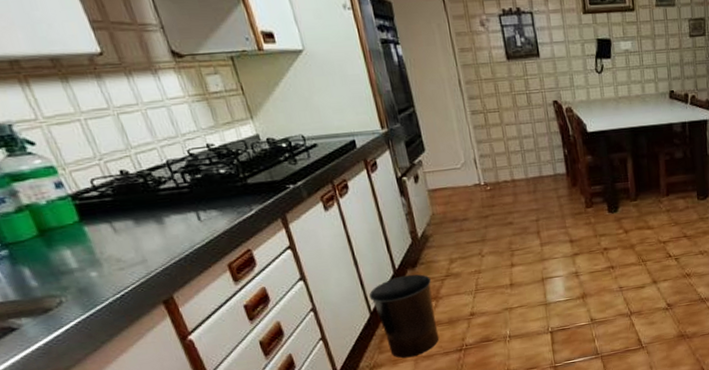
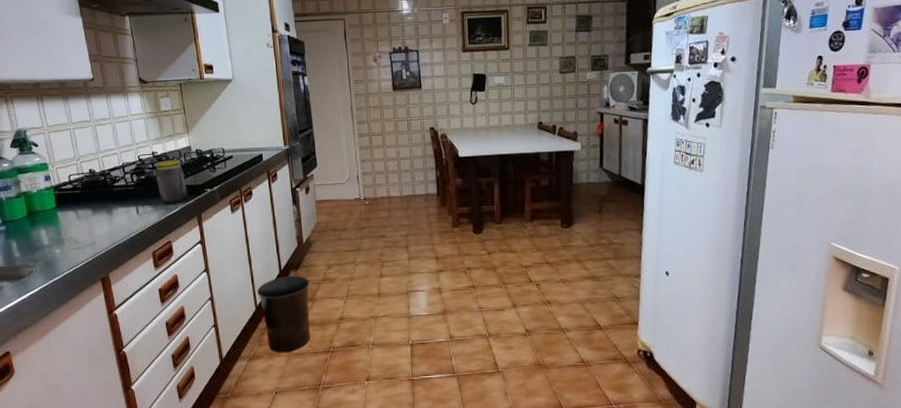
jar: none [213,152,265,206] -> present [155,159,188,204]

